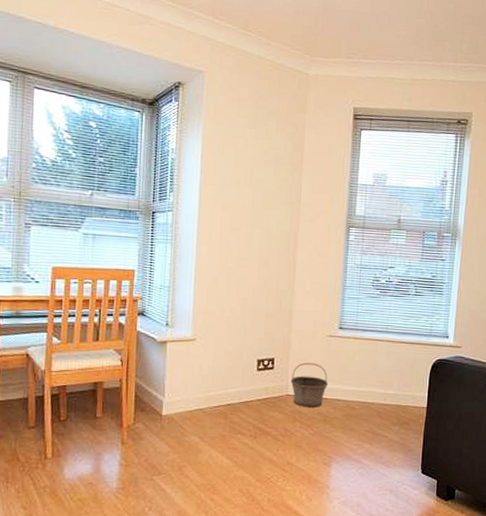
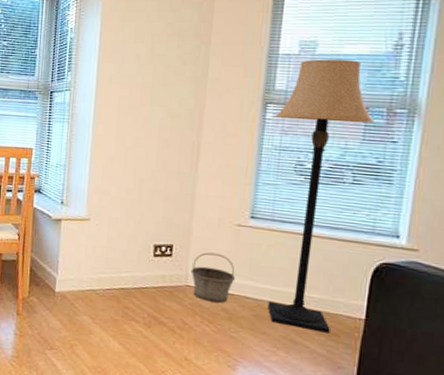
lamp: none [354,190,429,423] -> present [267,59,374,334]

